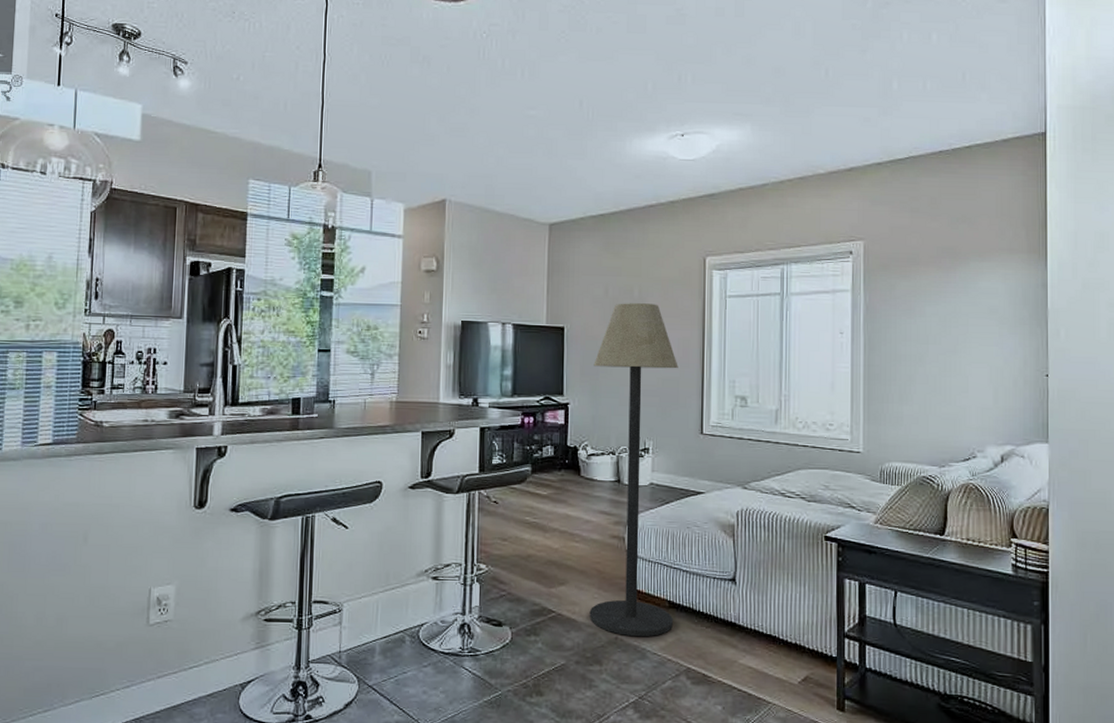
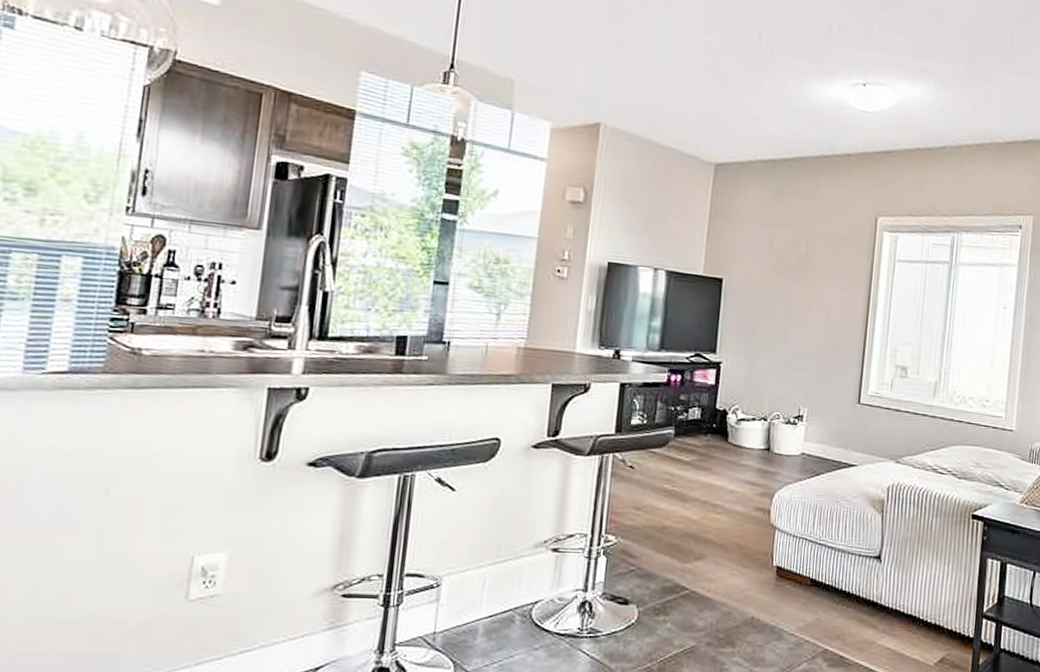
floor lamp: present [589,303,678,637] -> none [725,258,841,617]

